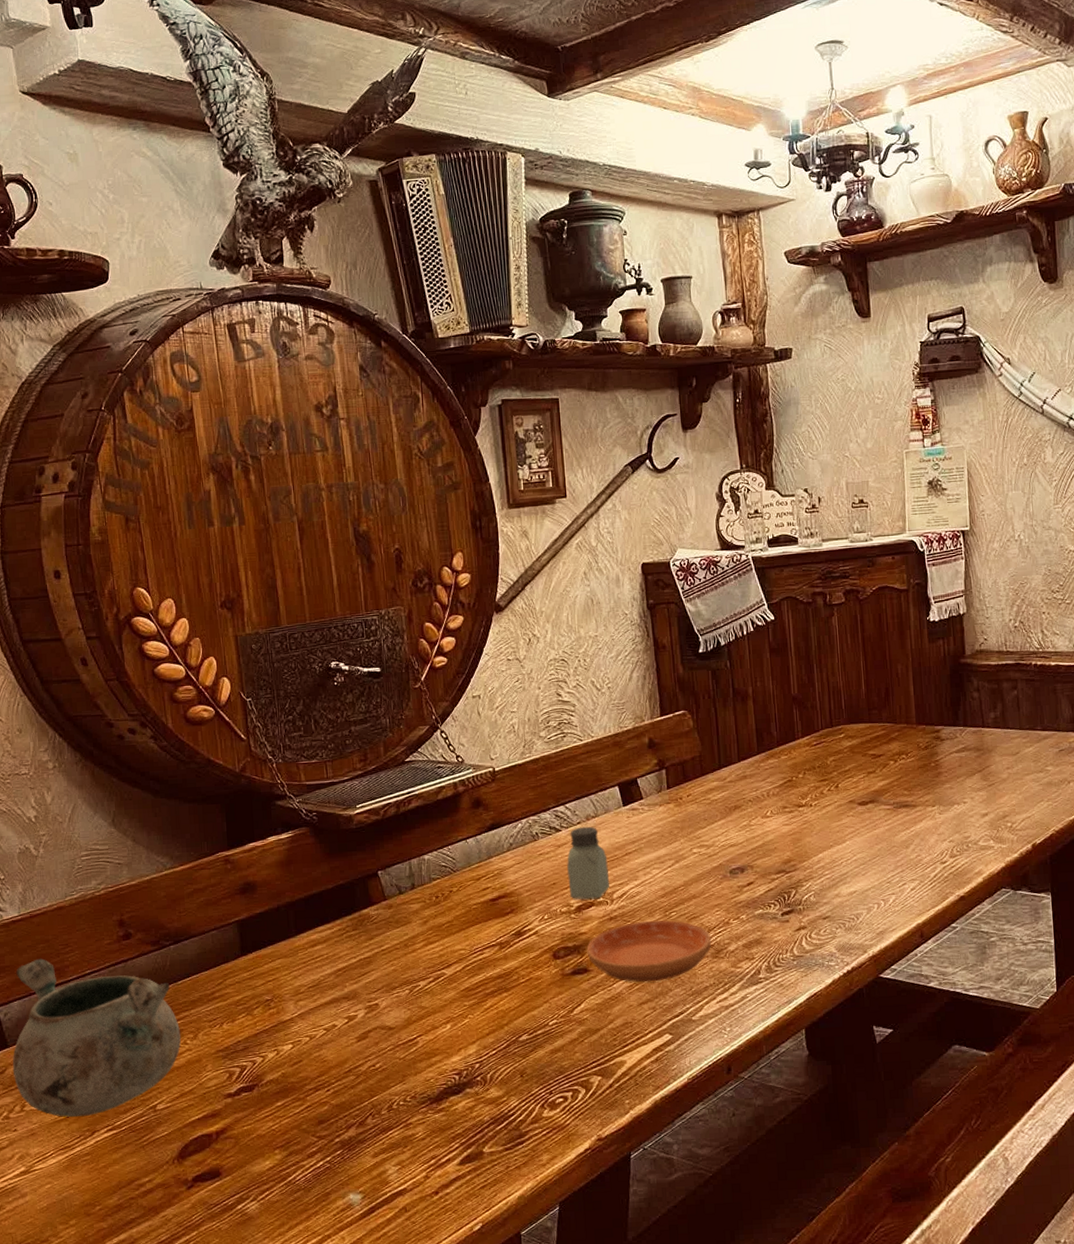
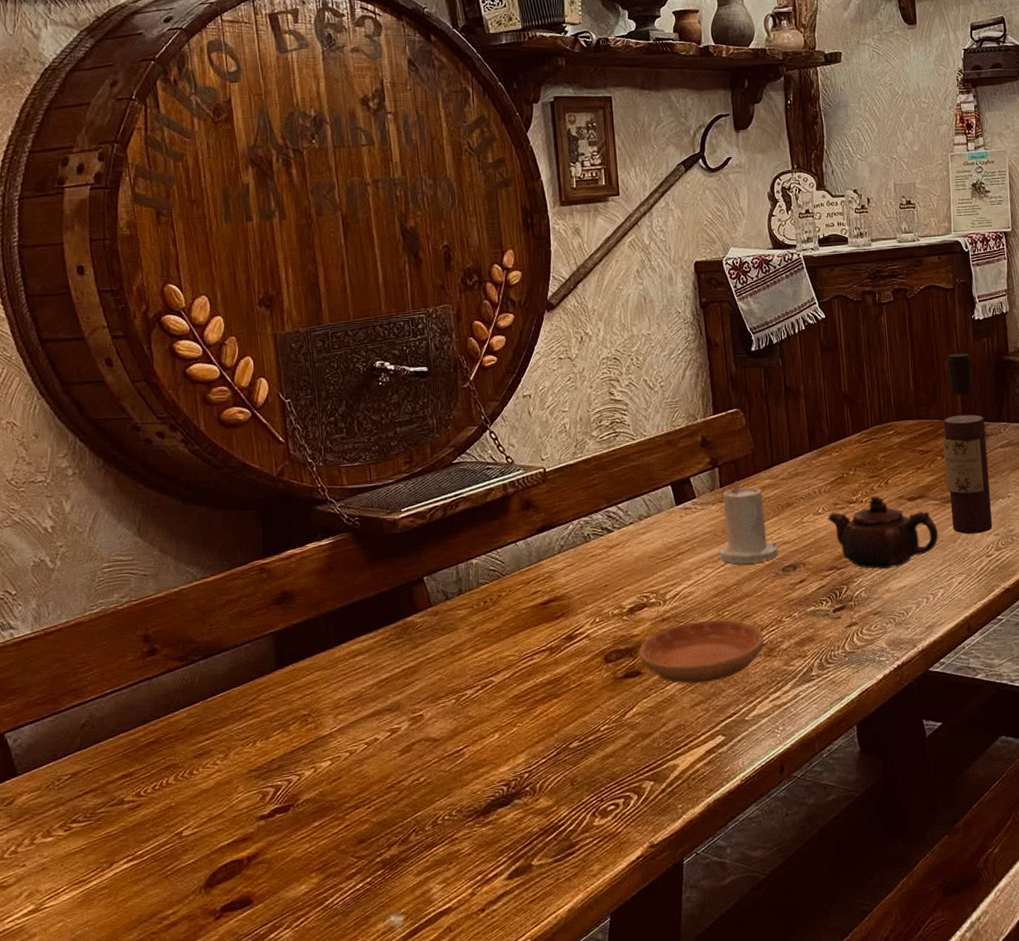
decorative bowl: present [12,958,182,1118] -> none [21,678,211,849]
saltshaker: present [567,826,610,900] -> none [619,526,663,601]
candle: none [666,783,726,866] -> present [719,481,778,564]
teapot: none [776,800,890,874] -> present [828,496,938,569]
wine bottle: none [895,655,947,841] -> present [942,353,992,535]

